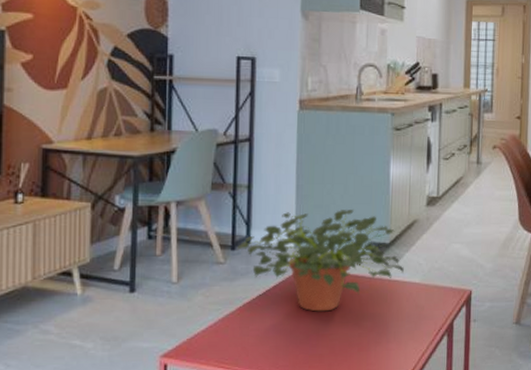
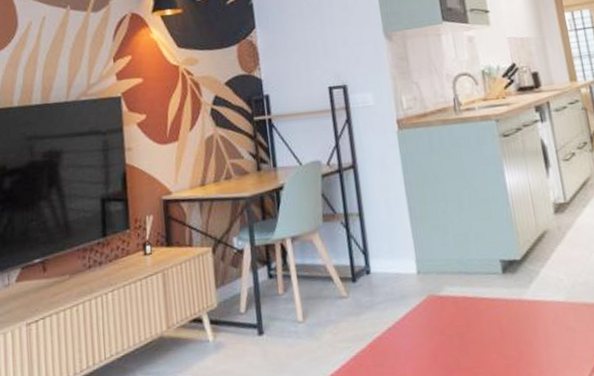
potted plant: present [236,210,404,312] -> none [357,227,544,343]

